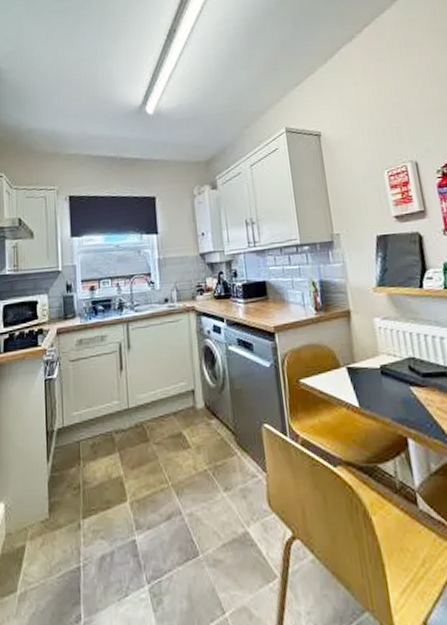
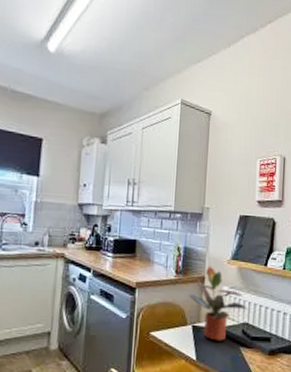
potted plant: none [335,297,411,383] -> present [188,265,248,341]

